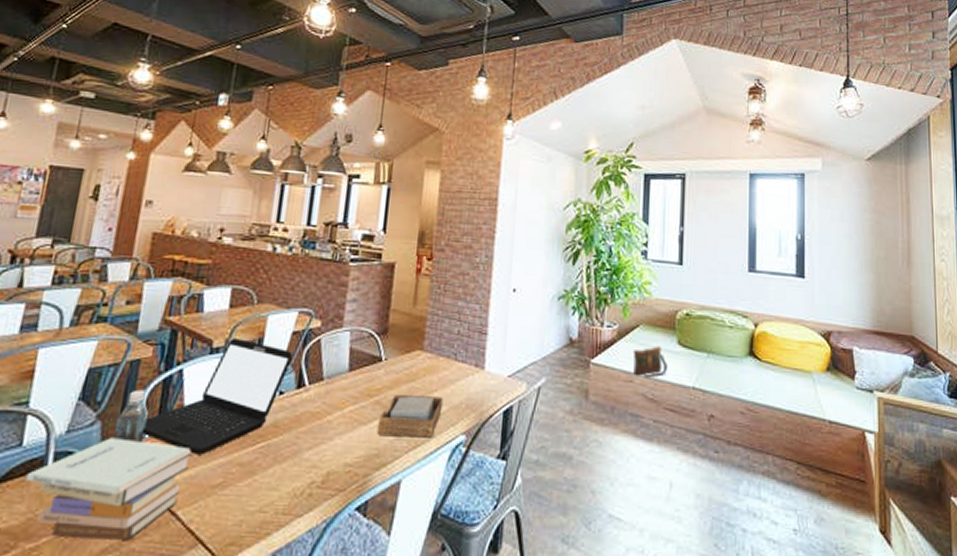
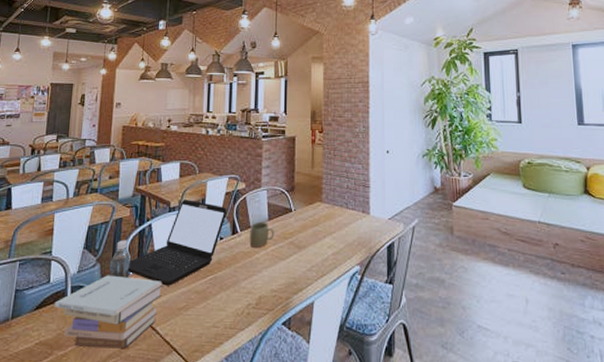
mug: none [320,374,356,407] -> present [249,223,275,247]
napkin holder: present [376,395,444,438] -> none [293,237,340,269]
shoulder bag: present [633,346,667,377] -> none [486,190,516,214]

